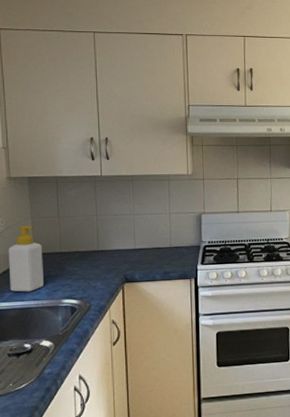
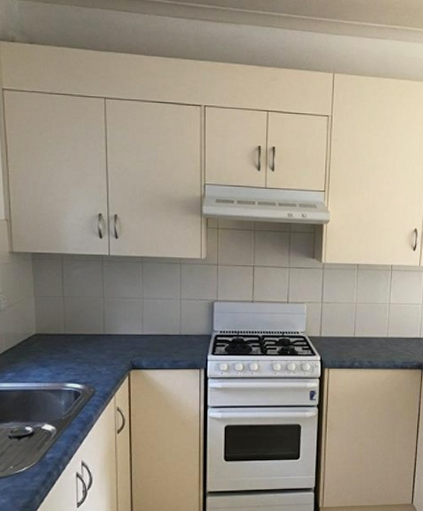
soap bottle: present [8,225,44,292] -> none [10,303,46,373]

